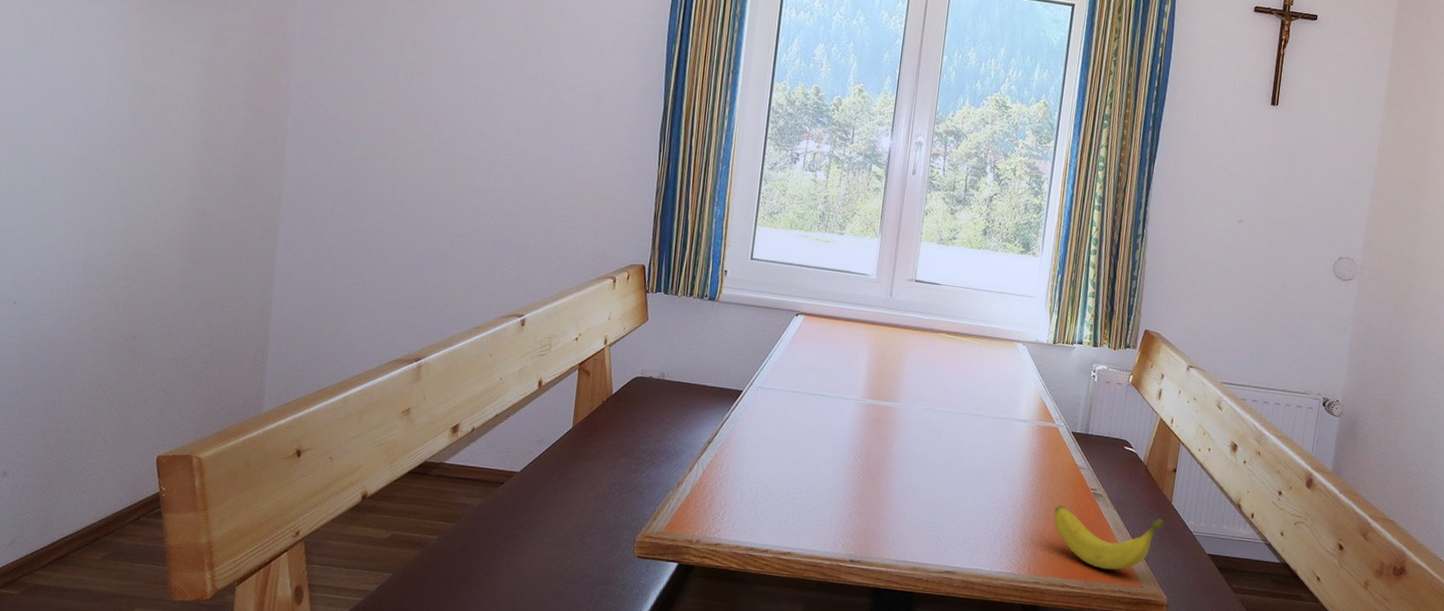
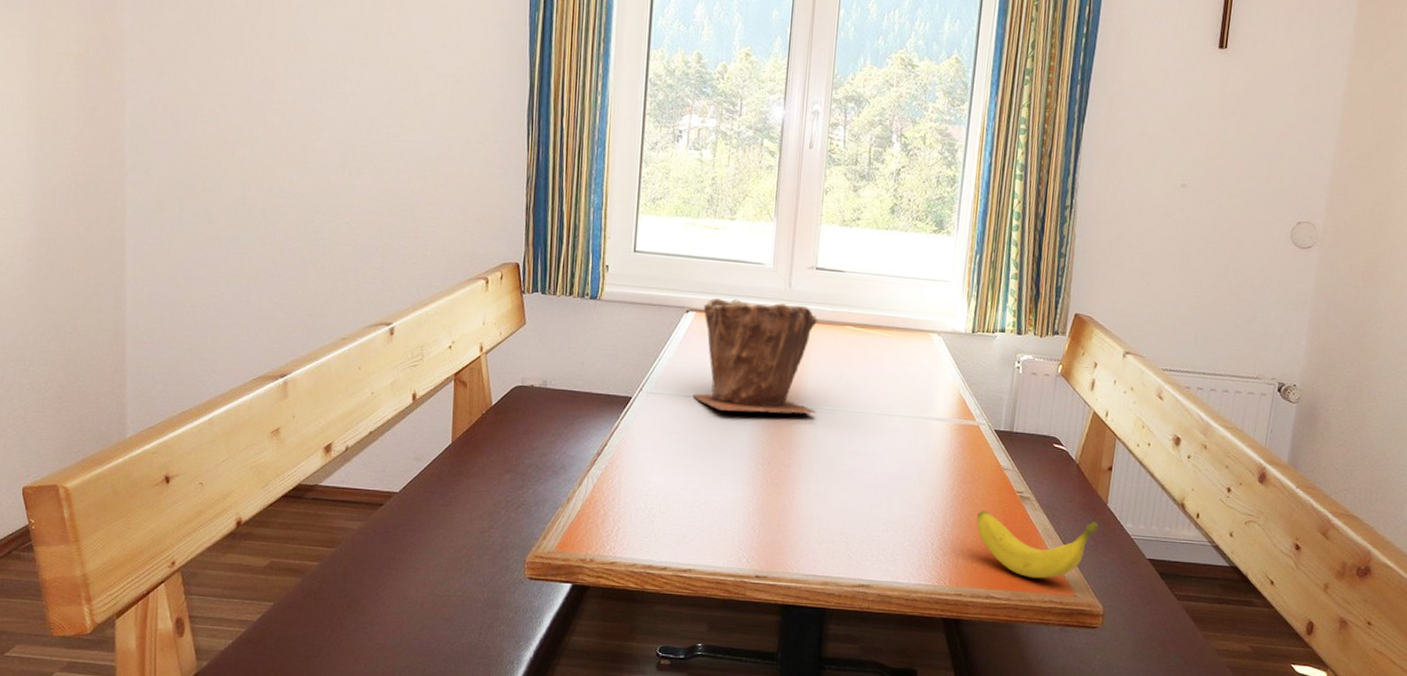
plant pot: none [798,304,915,412] -> present [693,298,817,414]

